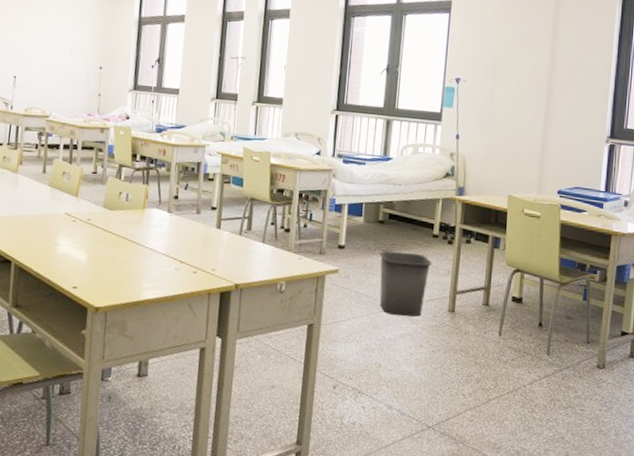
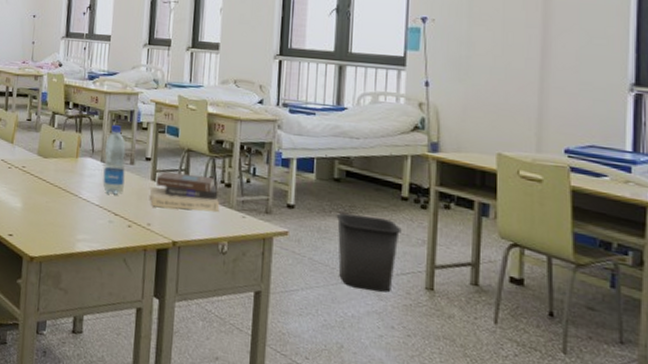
bottle: none [169,175,193,244] -> present [102,124,126,195]
books: none [214,219,280,256] -> present [149,171,220,212]

